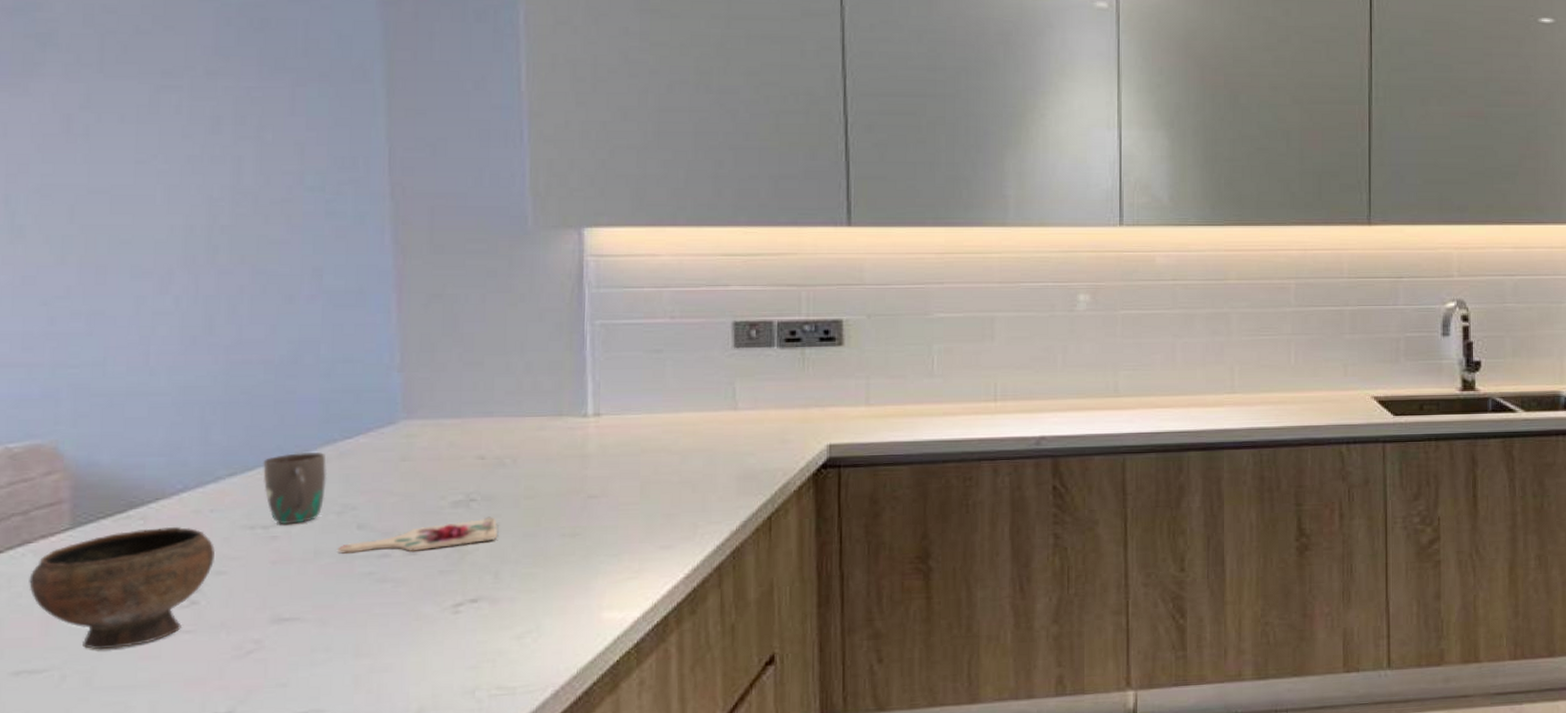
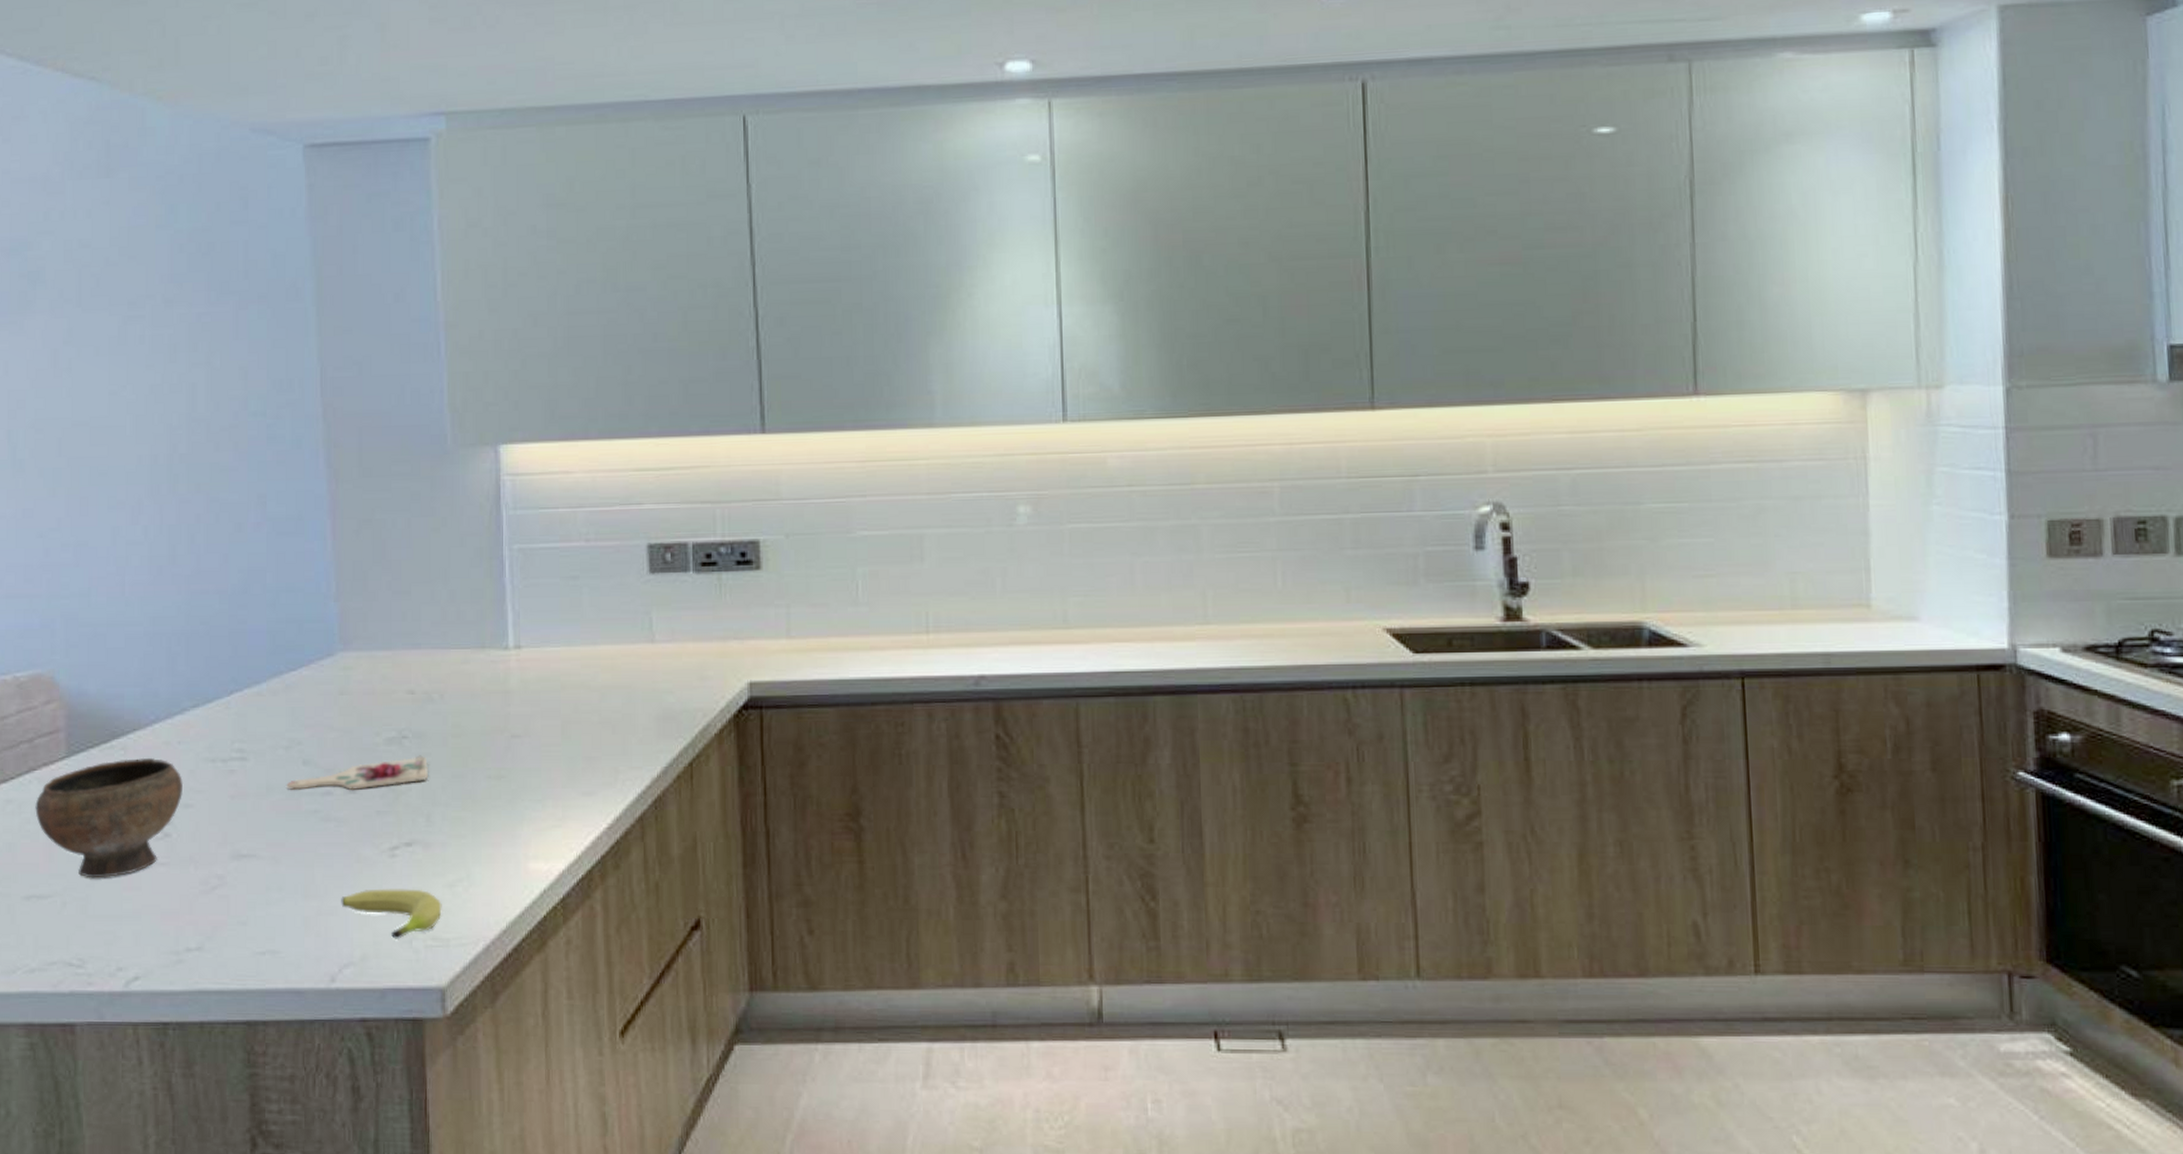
mug: present [262,452,328,525] -> none [220,684,276,759]
fruit: none [397,642,509,691] -> present [341,889,442,939]

